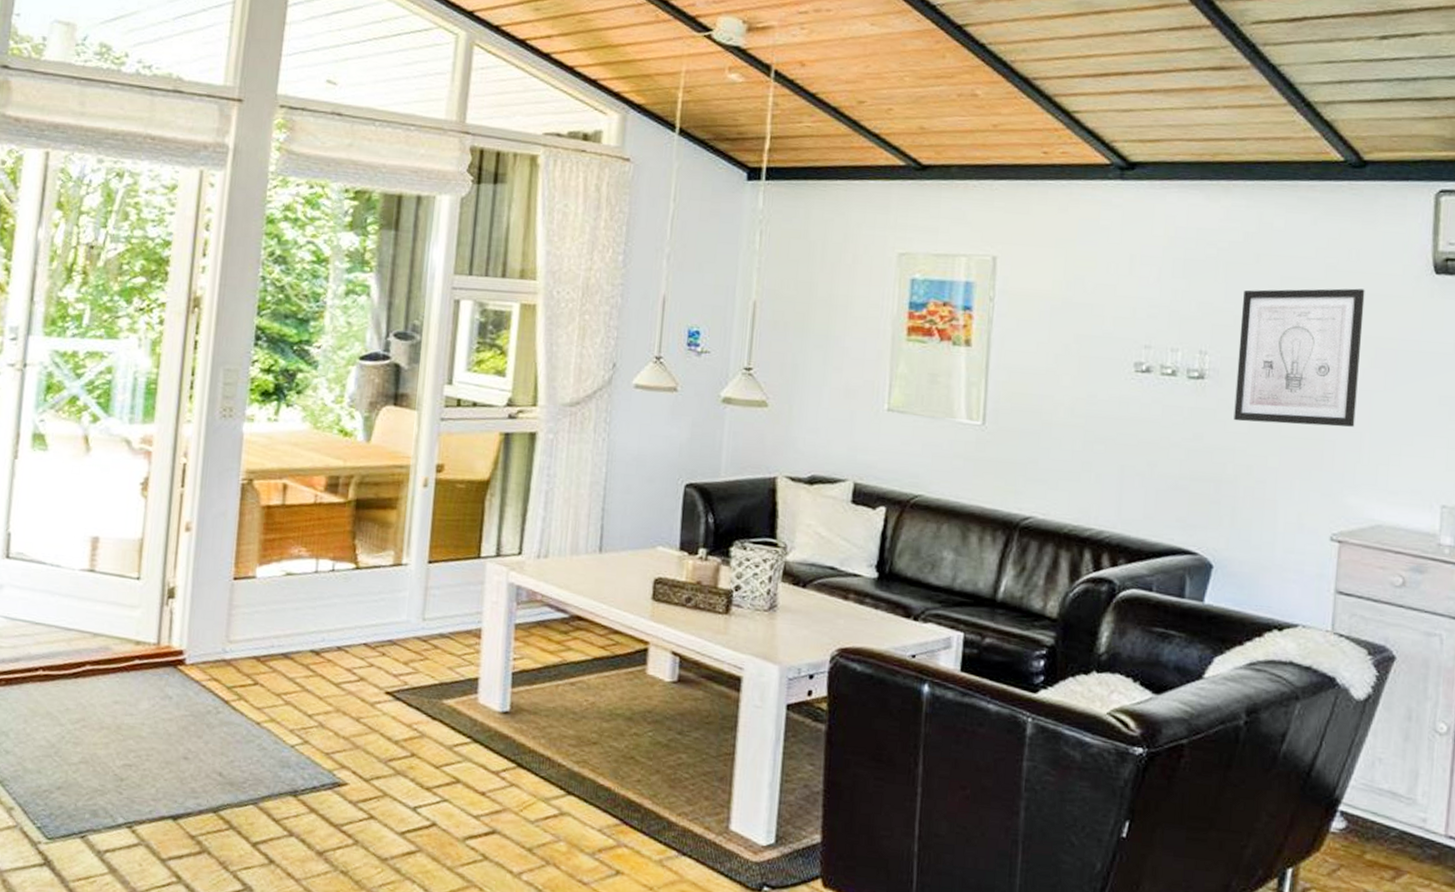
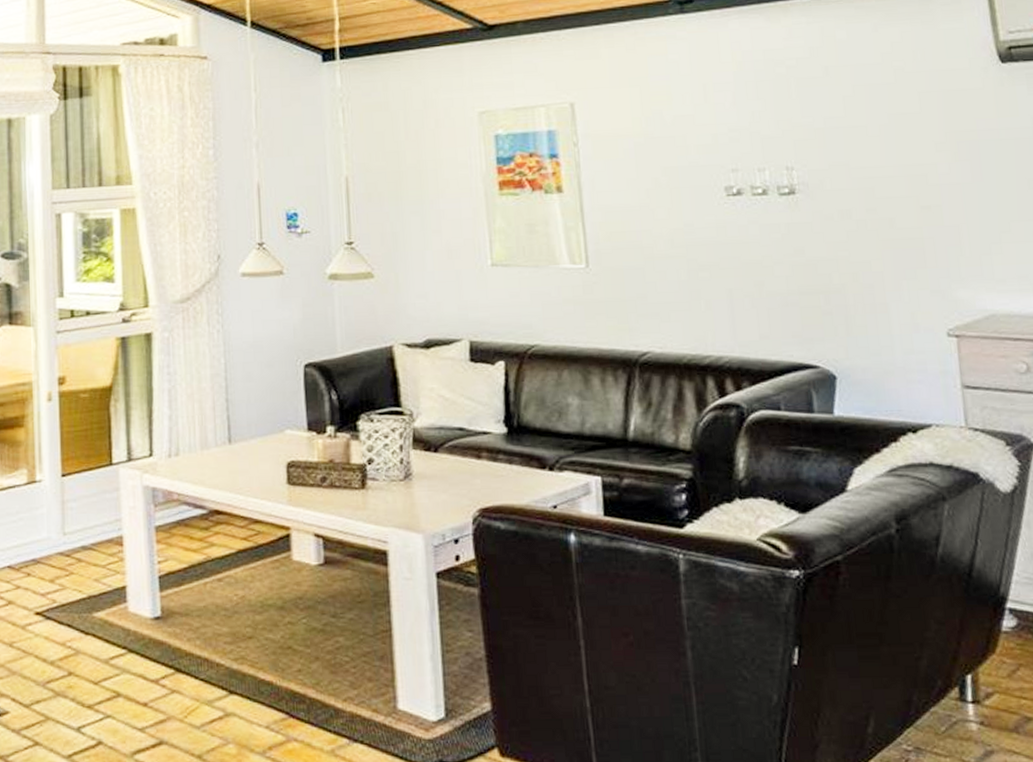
wall art: present [1234,288,1365,427] -> none [819,86,951,231]

